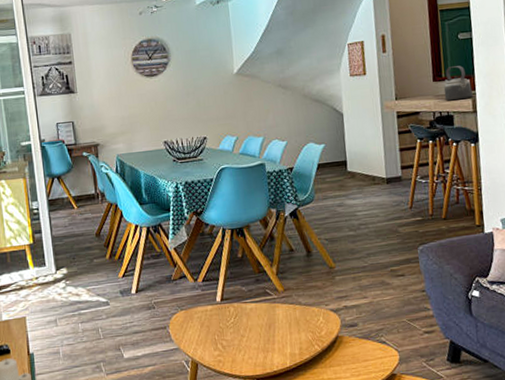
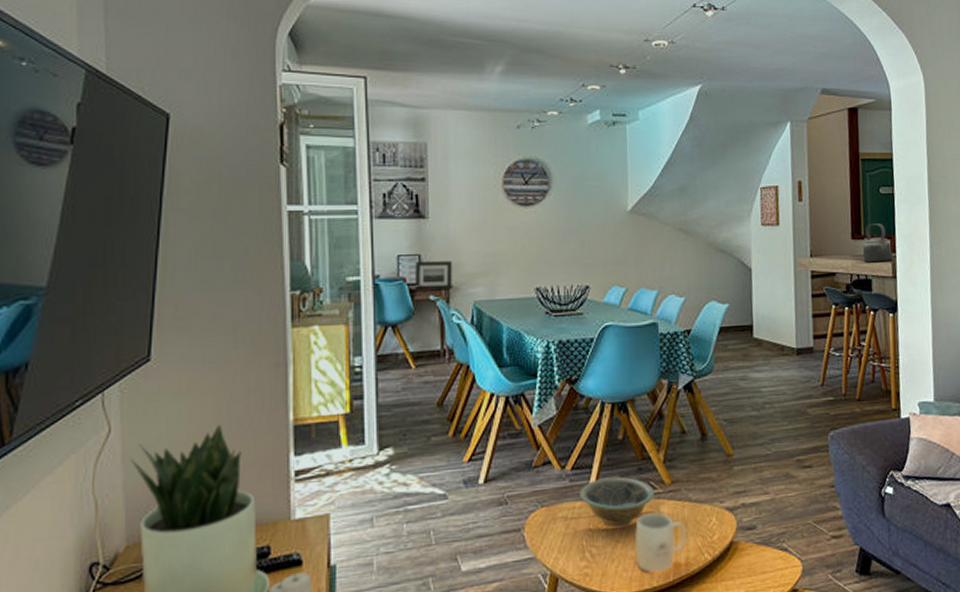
picture frame: none [70,125,100,149] -> present [414,261,452,291]
decorative bowl: none [210,286,271,326] -> present [580,476,655,528]
mug: none [255,314,300,361] -> present [634,512,688,574]

